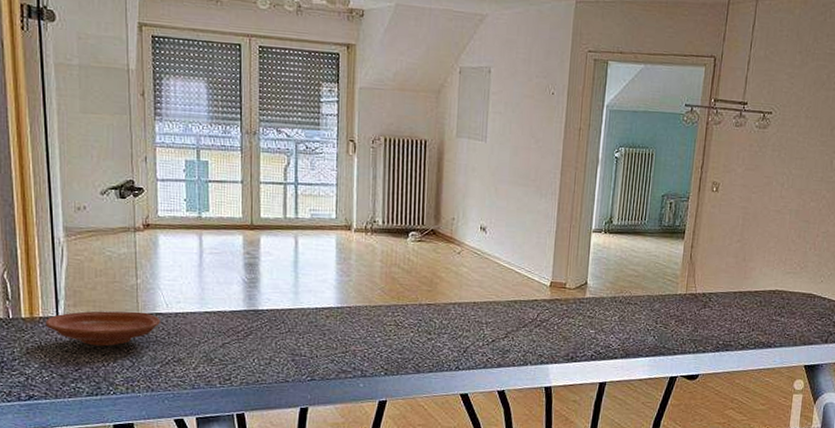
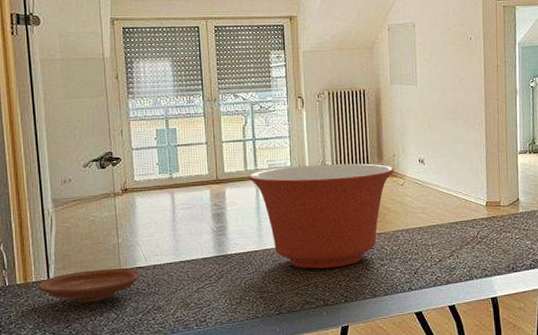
mixing bowl: none [288,219,452,337] -> present [249,163,395,269]

